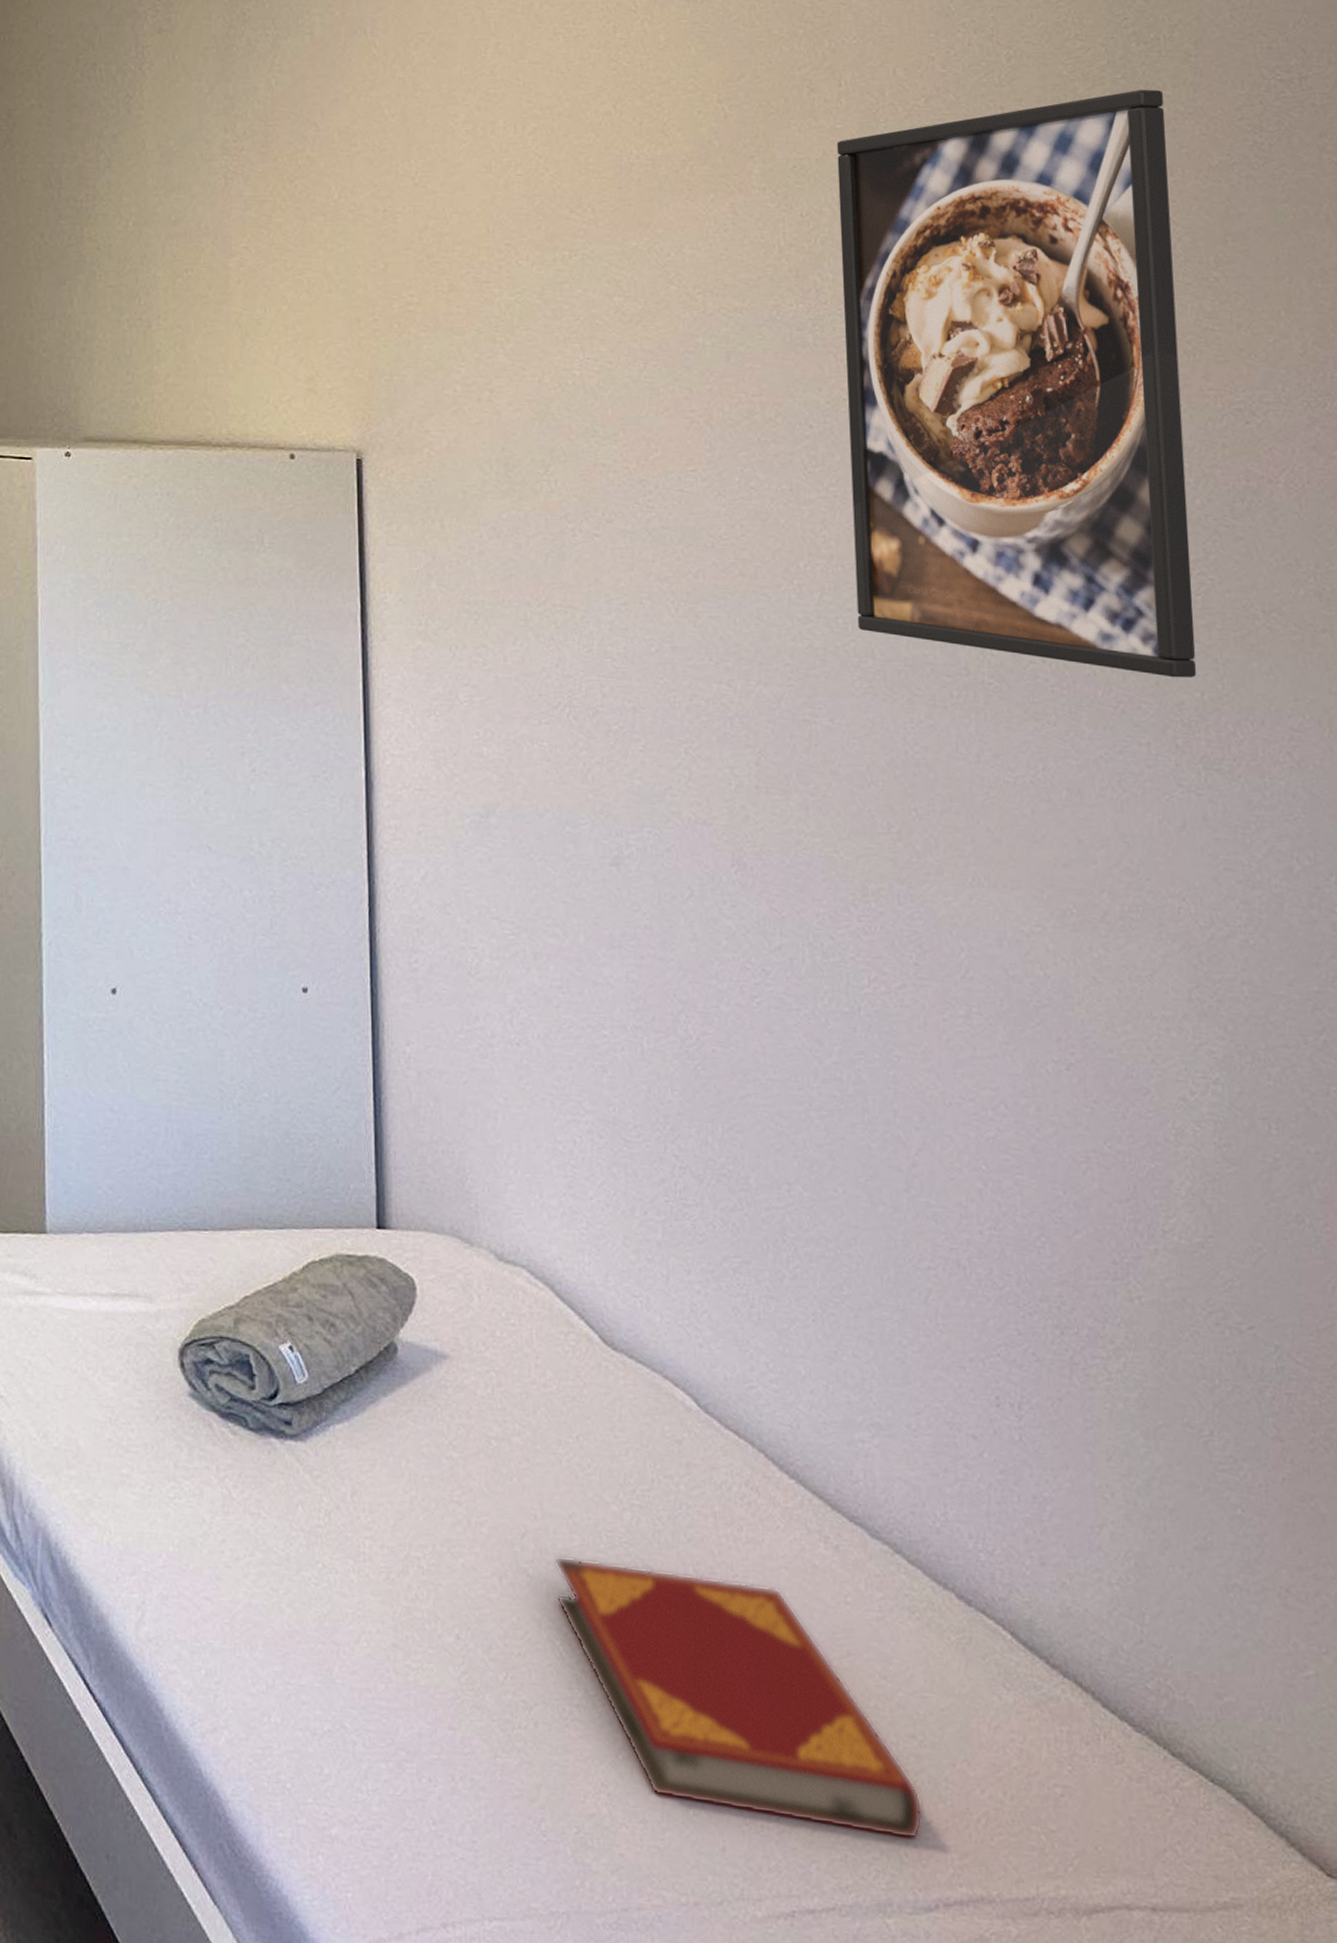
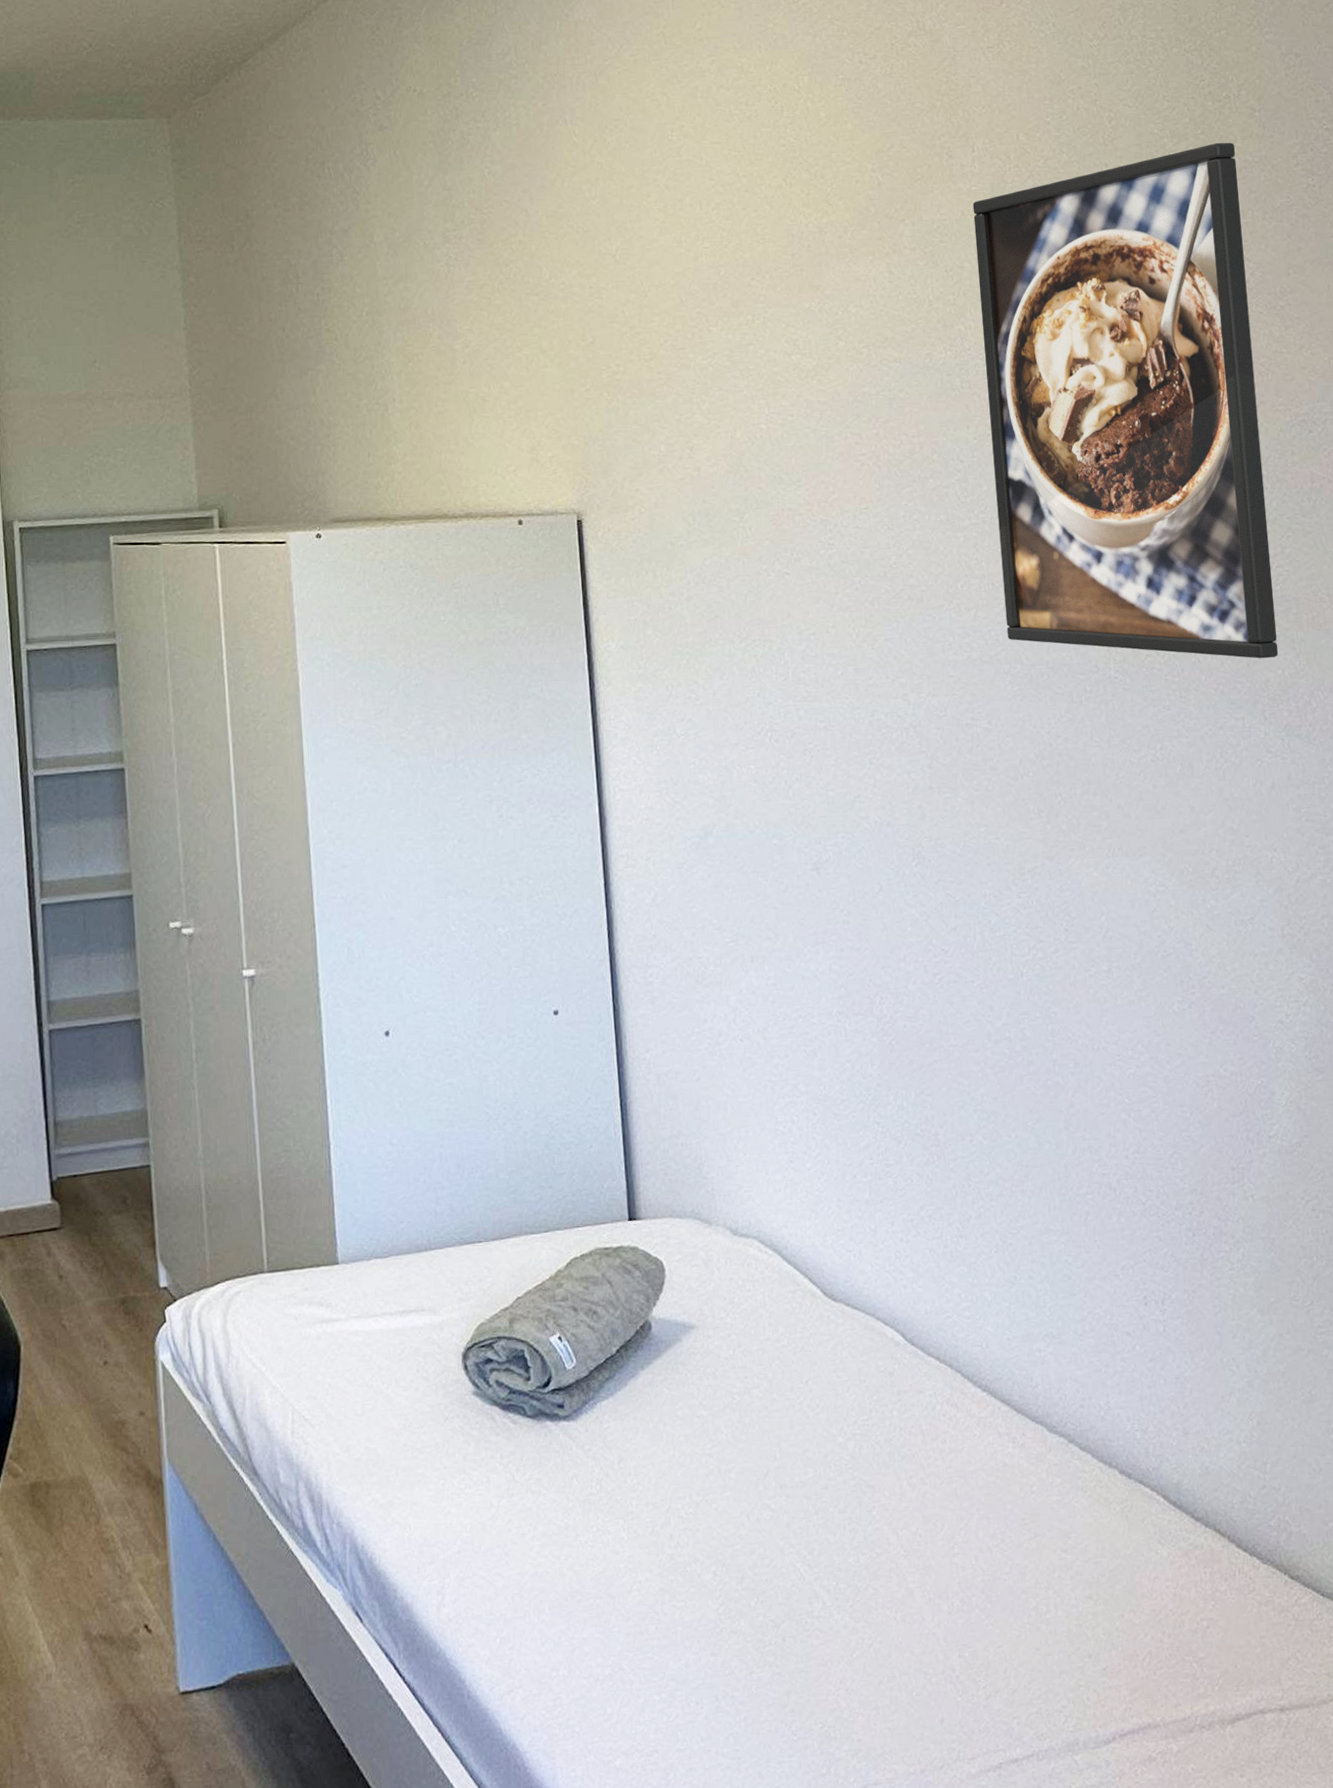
hardback book: present [555,1556,924,1840] -> none [793,1488,1101,1686]

